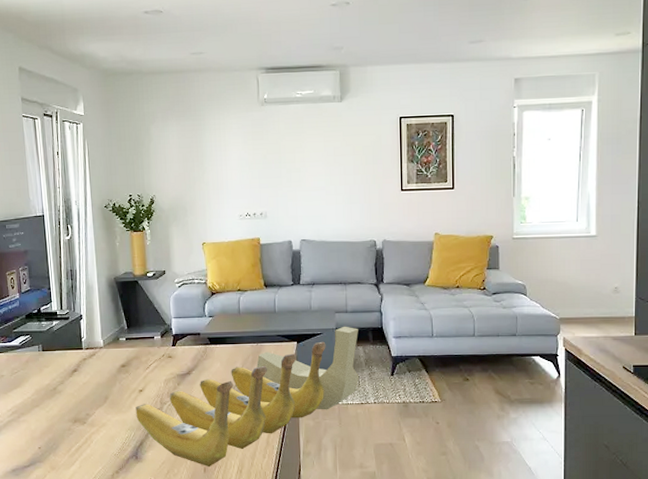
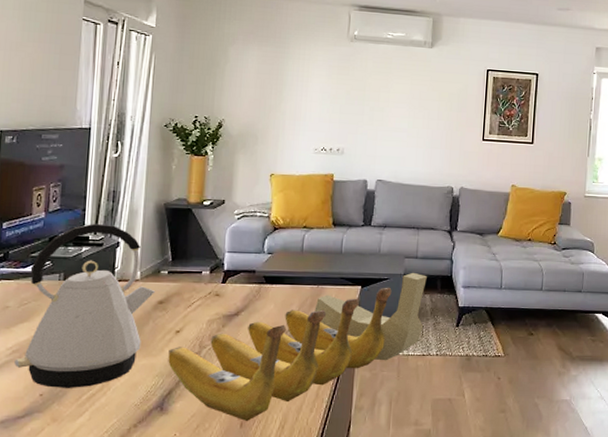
kettle: none [15,299,118,442] -> present [14,223,156,388]

